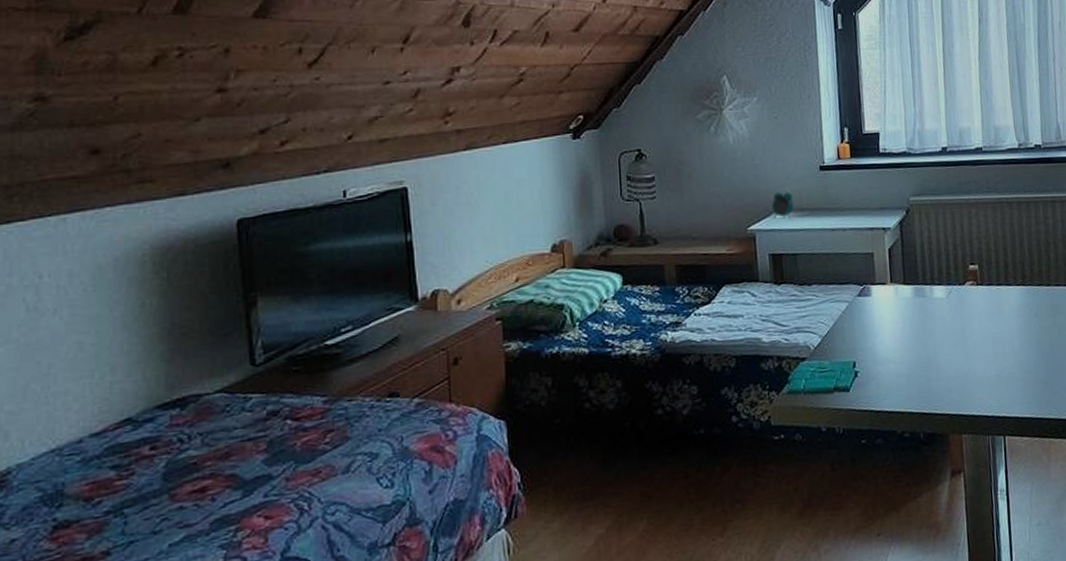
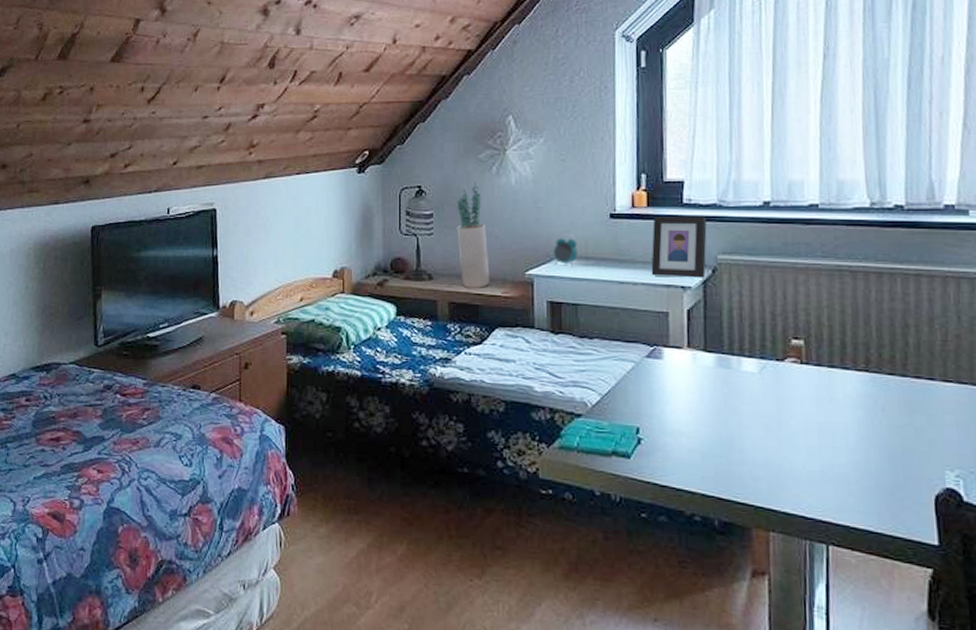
vase: none [677,142,715,250] -> present [457,181,490,289]
picture frame: none [856,164,901,221] -> present [651,216,707,278]

